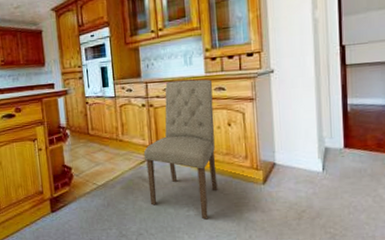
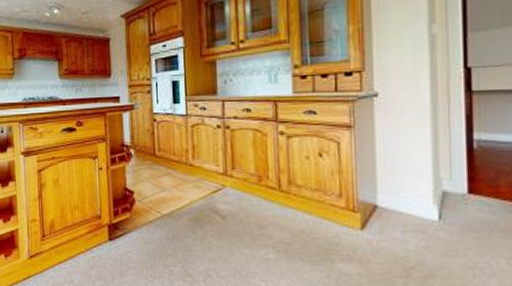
dining chair: present [143,79,218,220] -> none [216,100,304,266]

